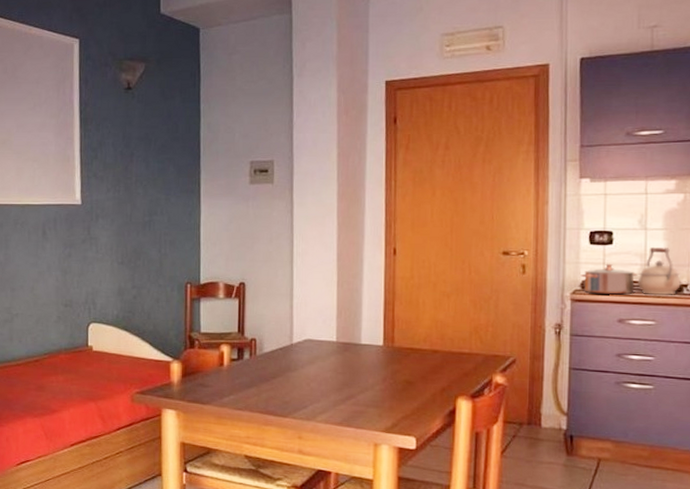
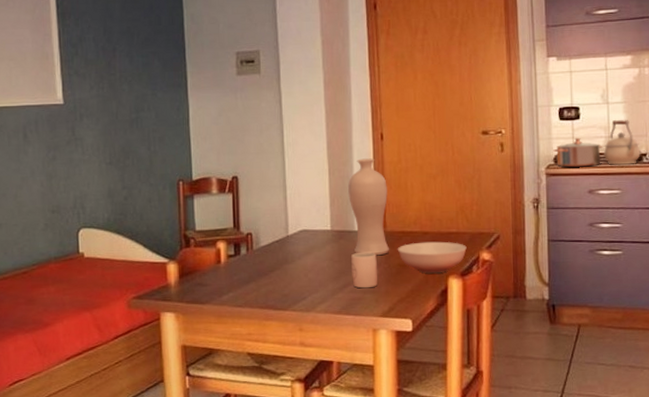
mug: none [355,365,383,403] -> present [351,252,378,289]
vase: none [356,272,398,371] -> present [348,158,390,256]
bowl: none [404,360,479,393] -> present [397,241,467,274]

